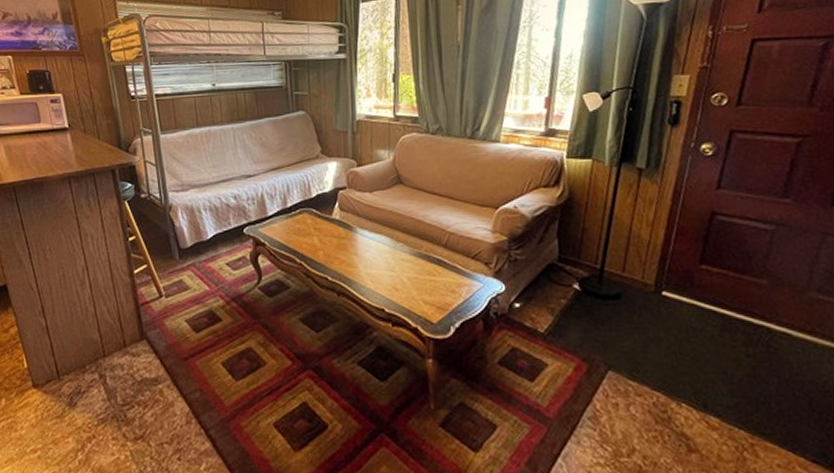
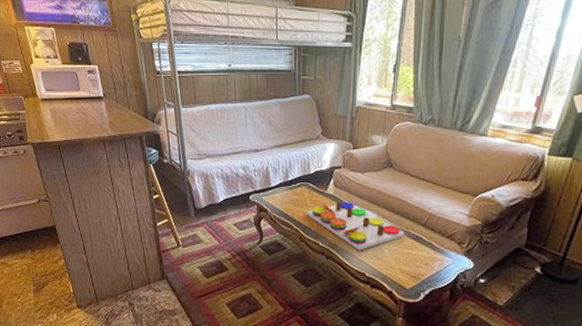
board game: none [310,227,425,282] -> present [306,202,406,251]

